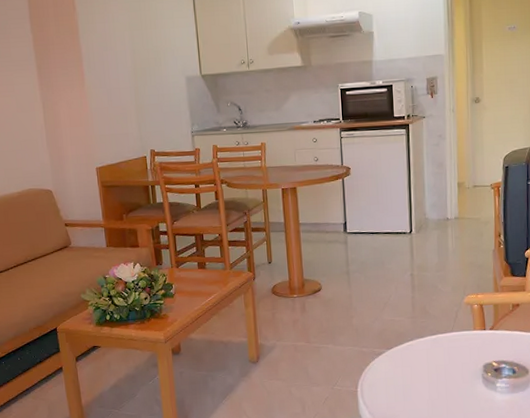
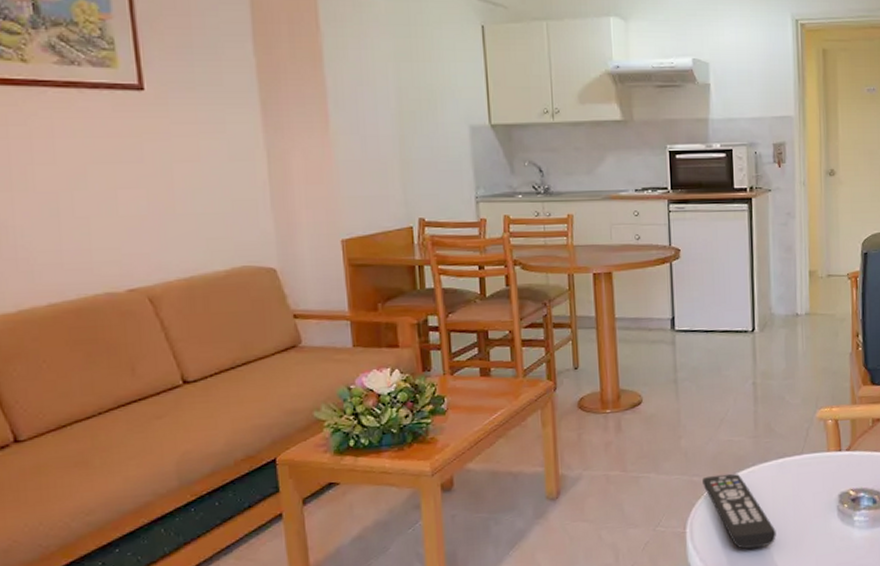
remote control: none [370,346,431,406] -> present [702,473,776,550]

